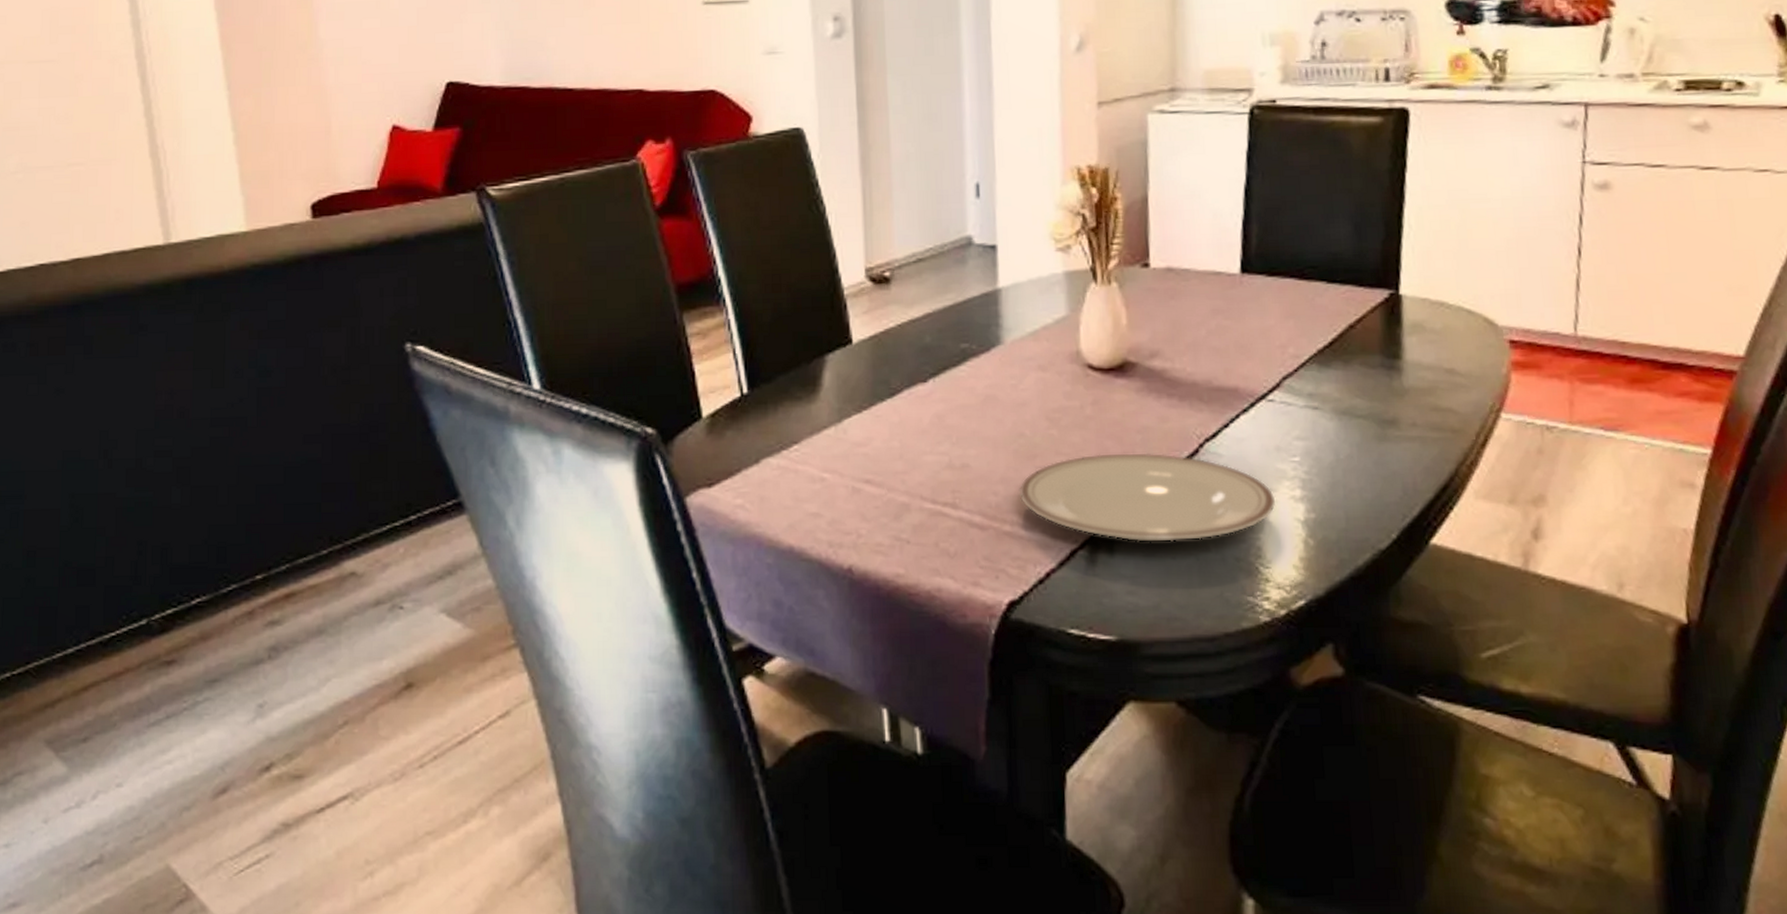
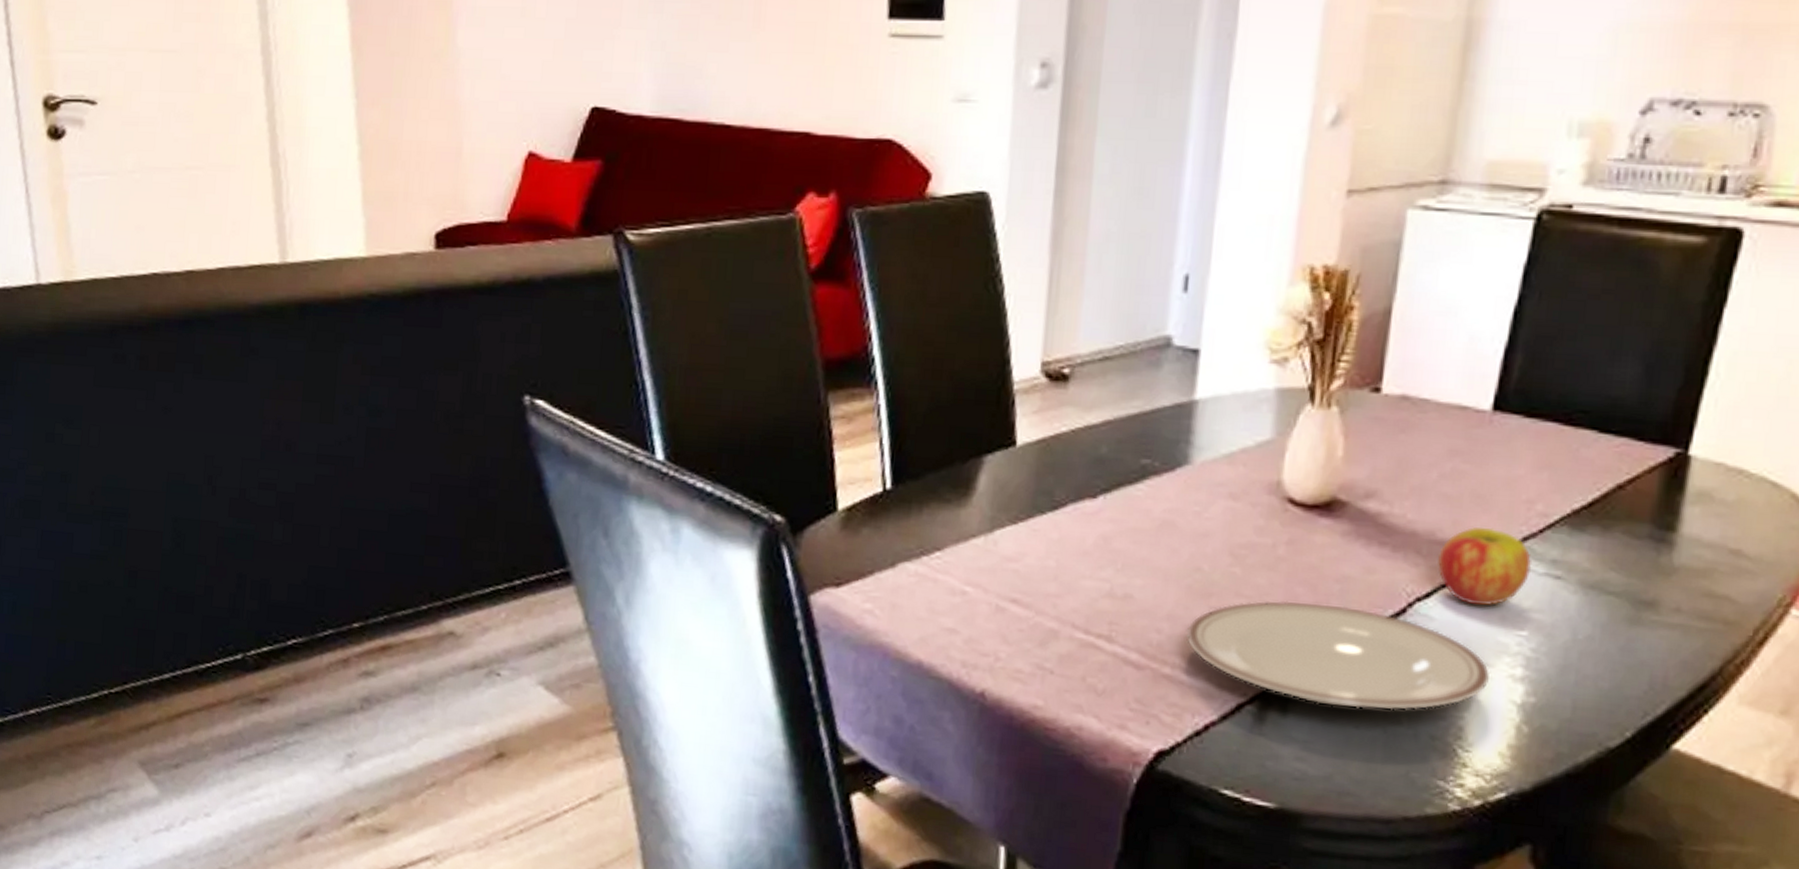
apple: none [1217,372,1294,440] -> present [1438,527,1532,606]

